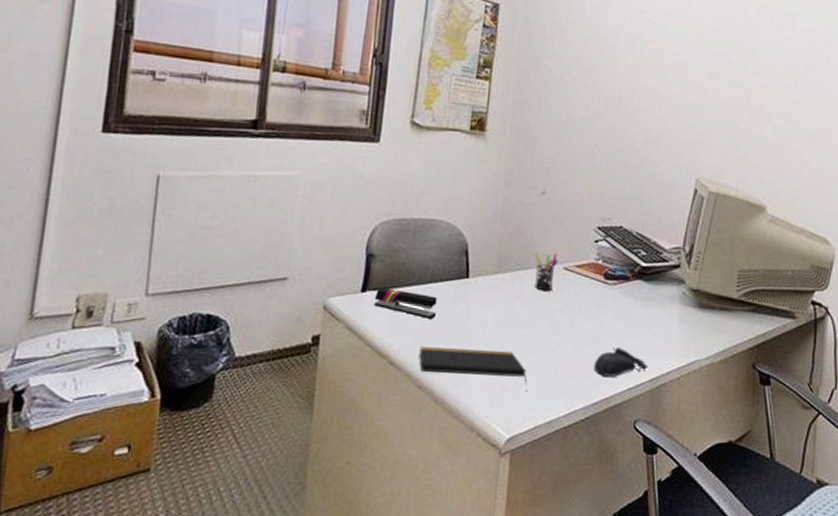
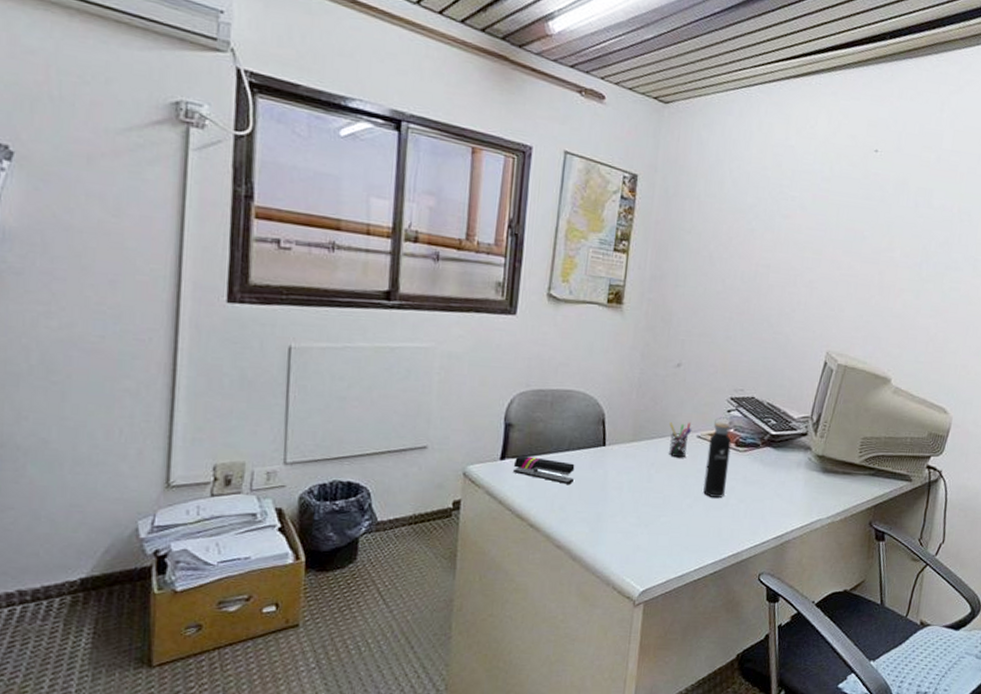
notepad: present [419,347,527,390] -> none [557,510,660,548]
water bottle: none [572,247,600,335] -> present [703,417,732,498]
computer mouse: present [594,347,649,377] -> none [723,509,774,535]

